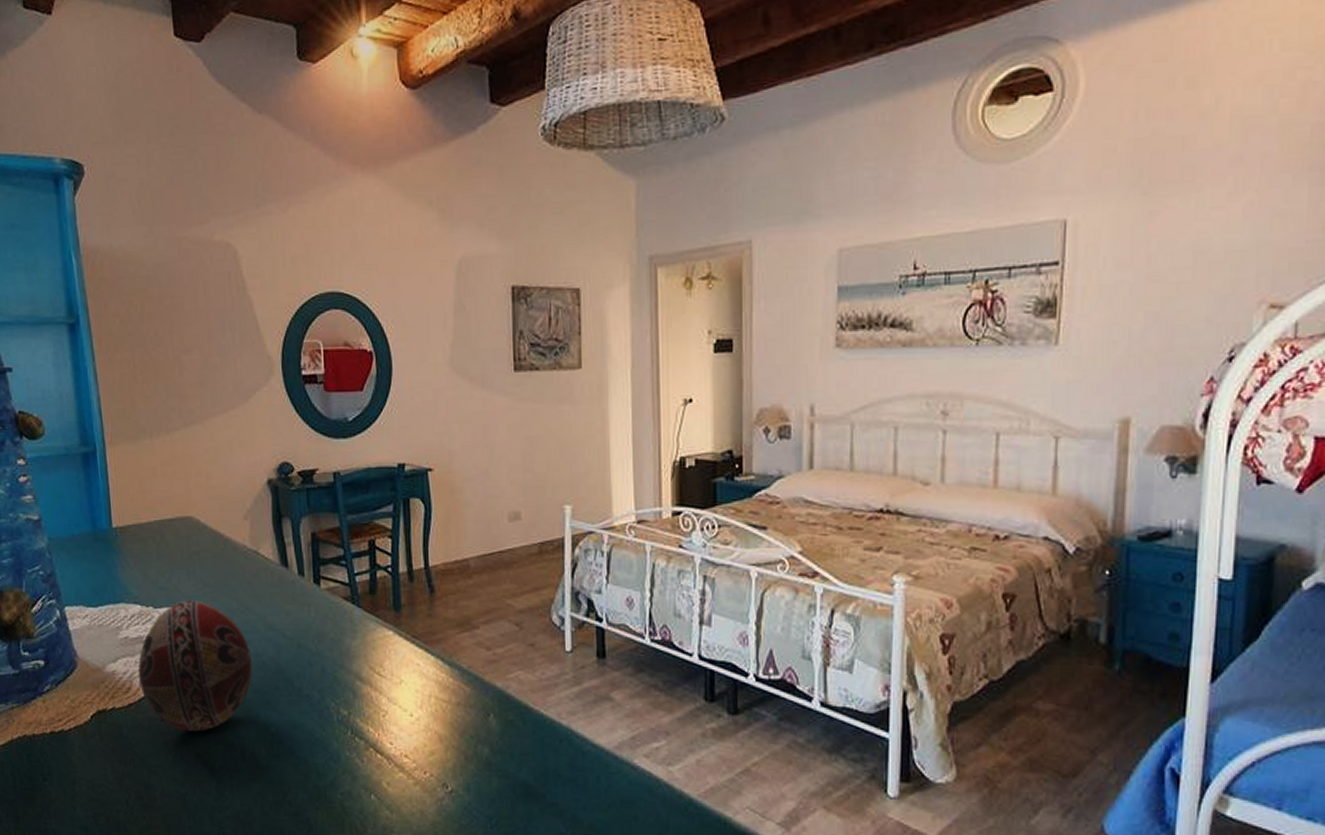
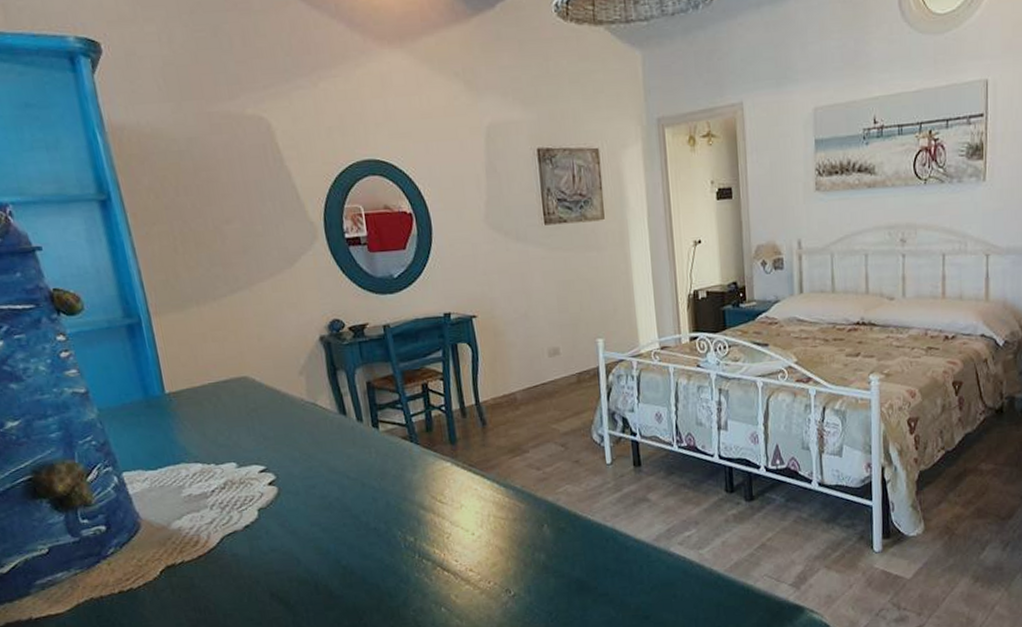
decorative egg: present [138,600,253,732] -> none [204,453,320,574]

